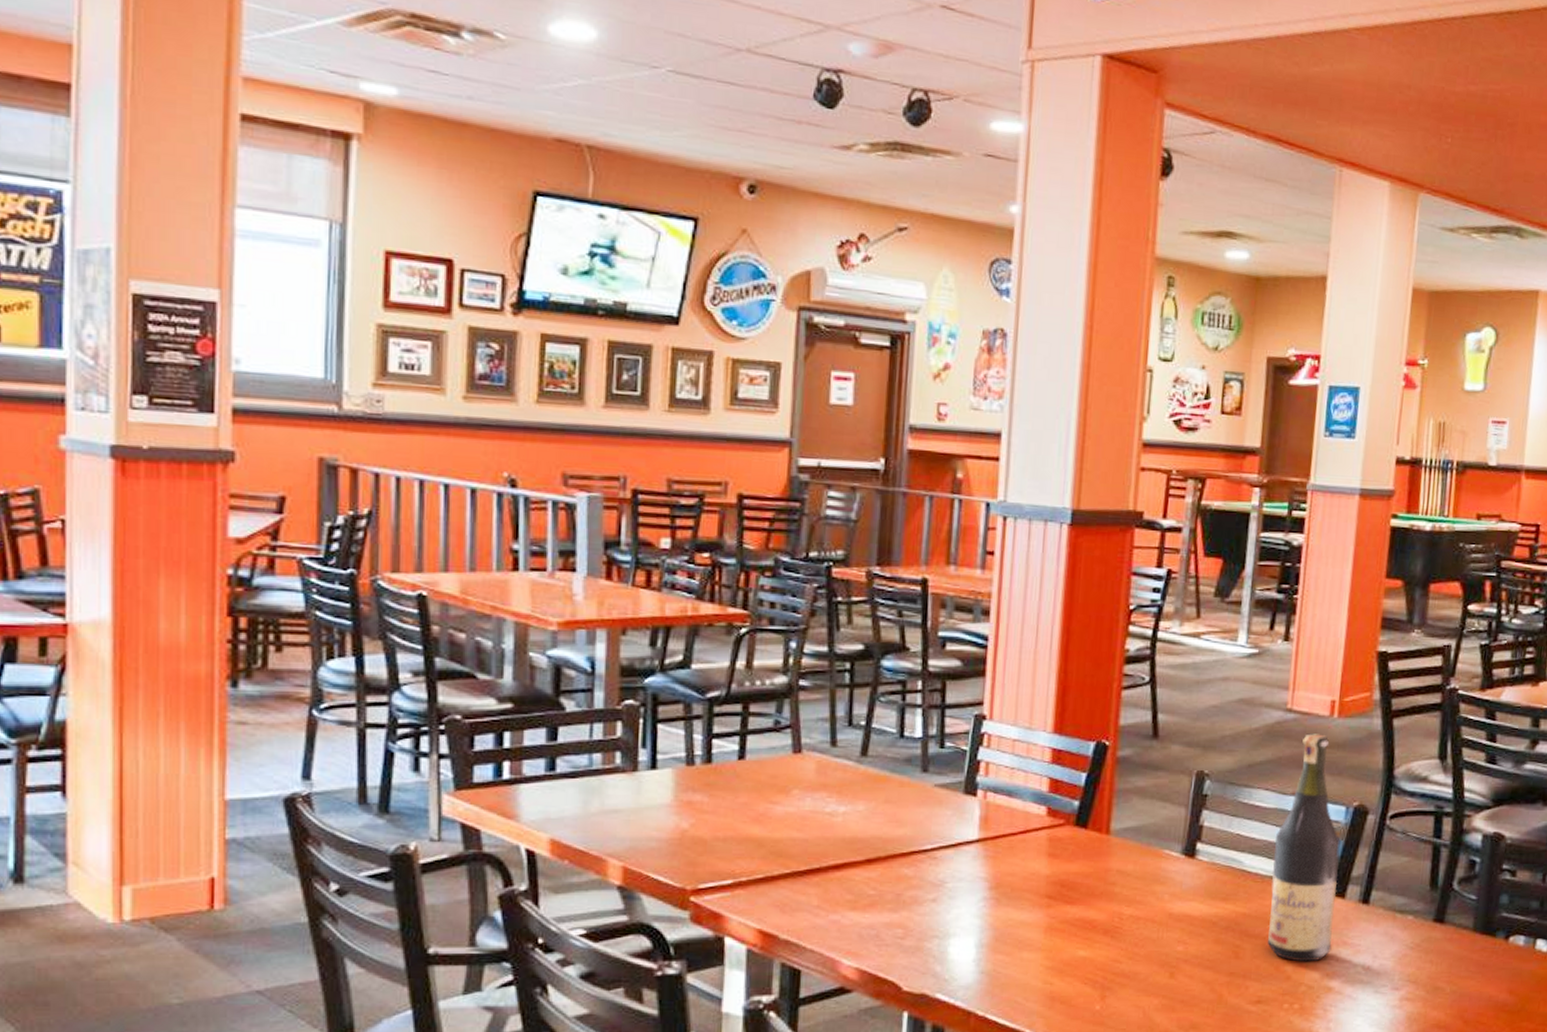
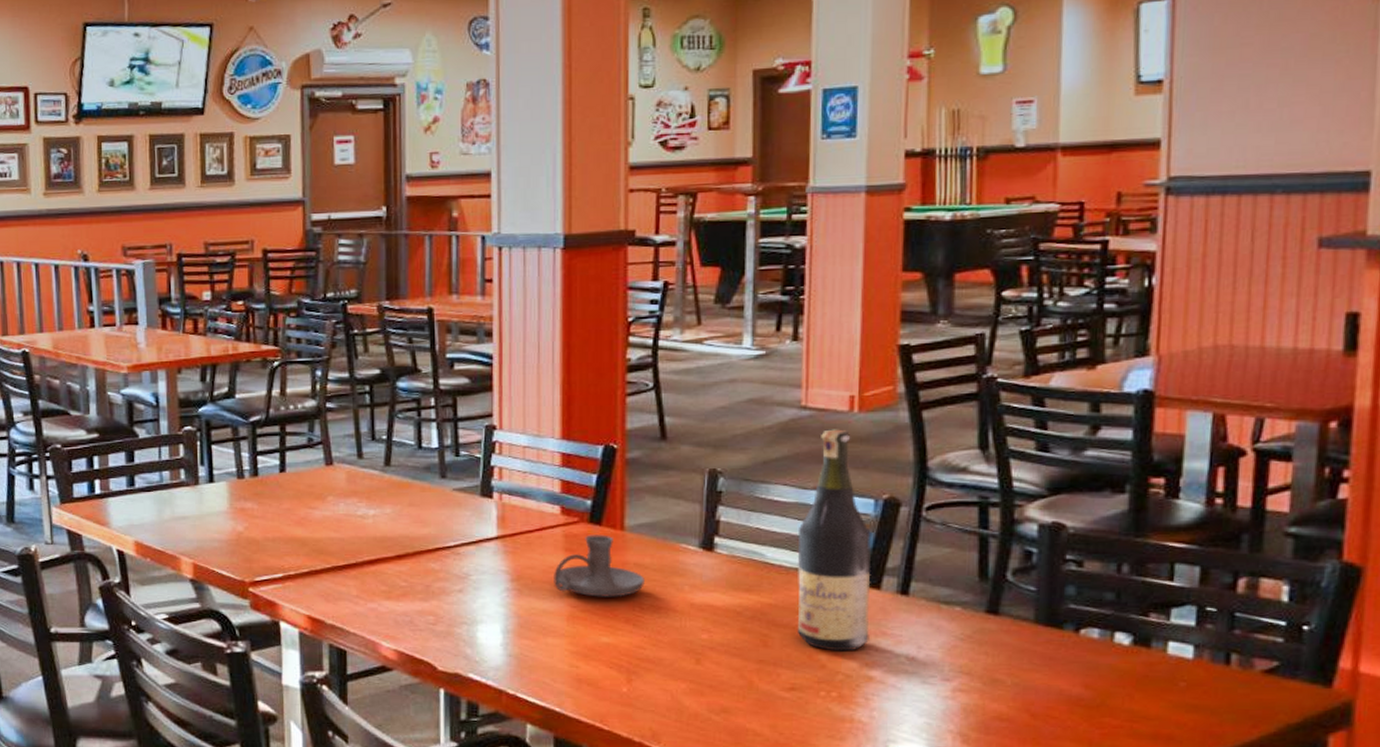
candle holder: none [1034,838,1126,907] -> present [554,534,645,597]

